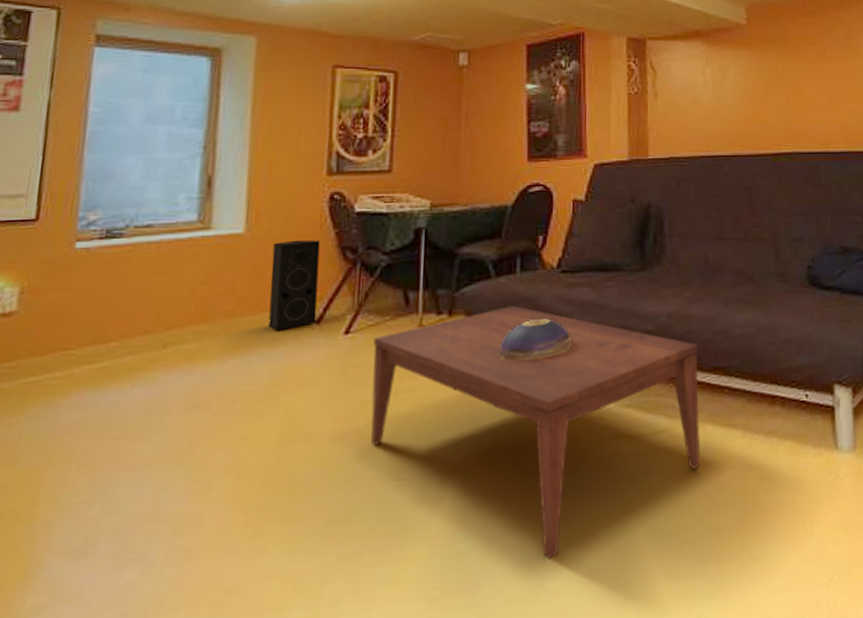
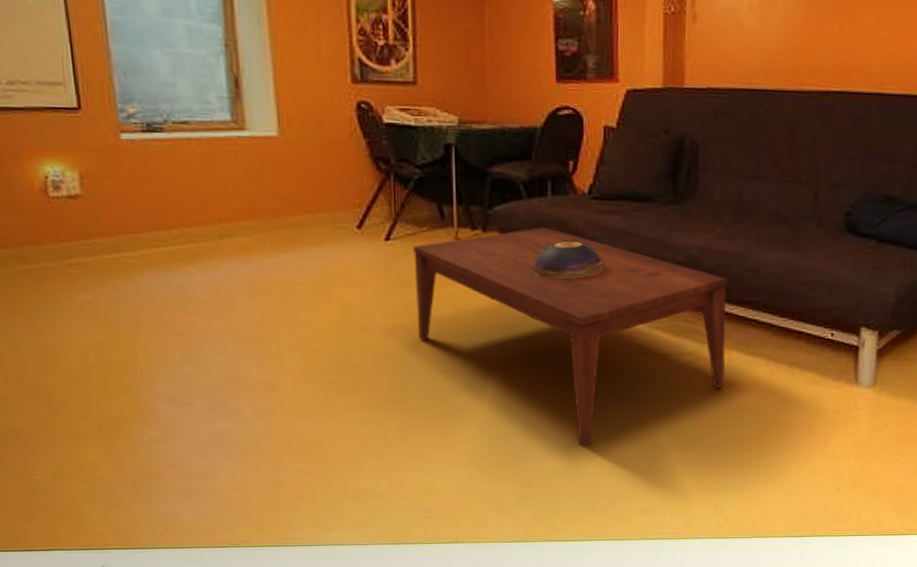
speaker: present [268,239,320,332] -> none [308,146,357,233]

